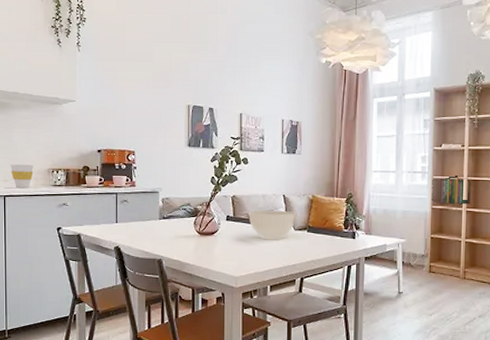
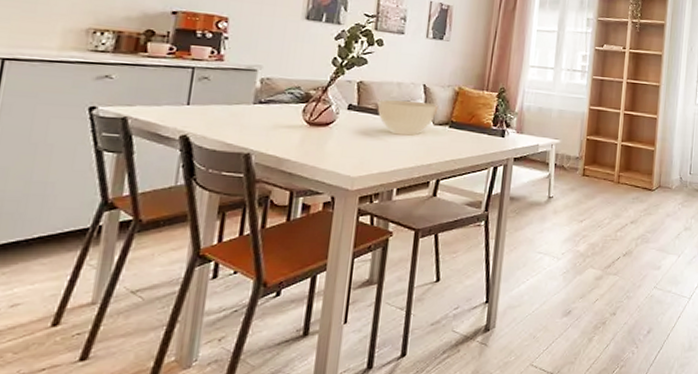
cup: present [10,164,34,188] -> none [21,17,63,51]
books: present [440,177,471,205] -> none [598,78,630,107]

